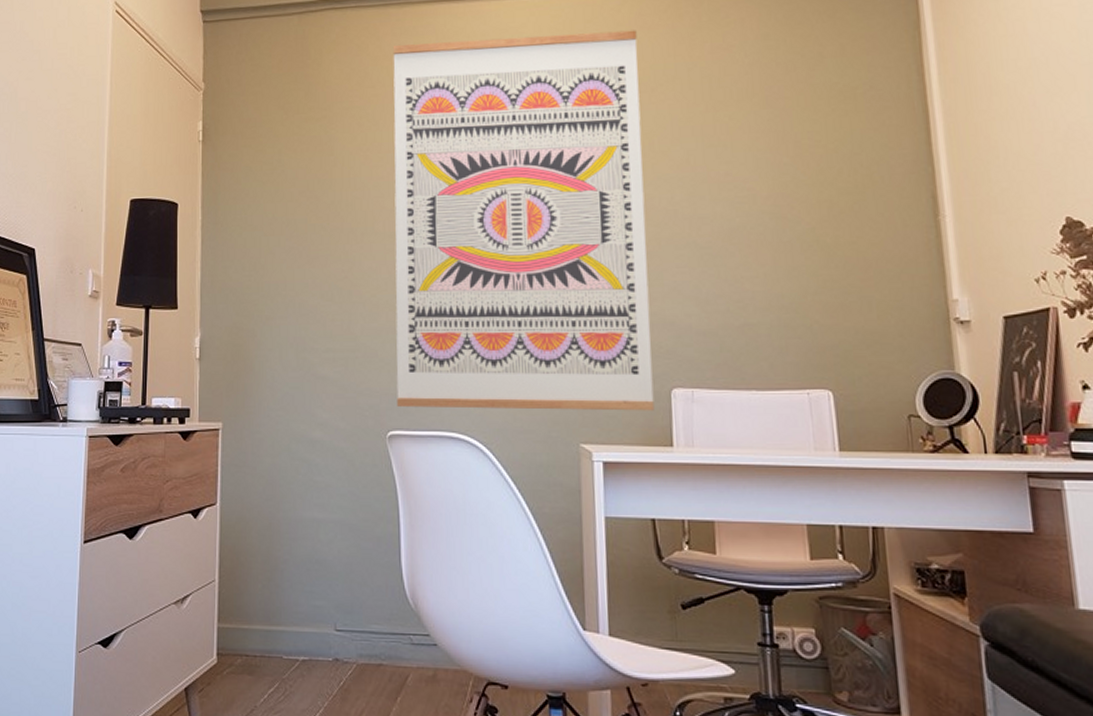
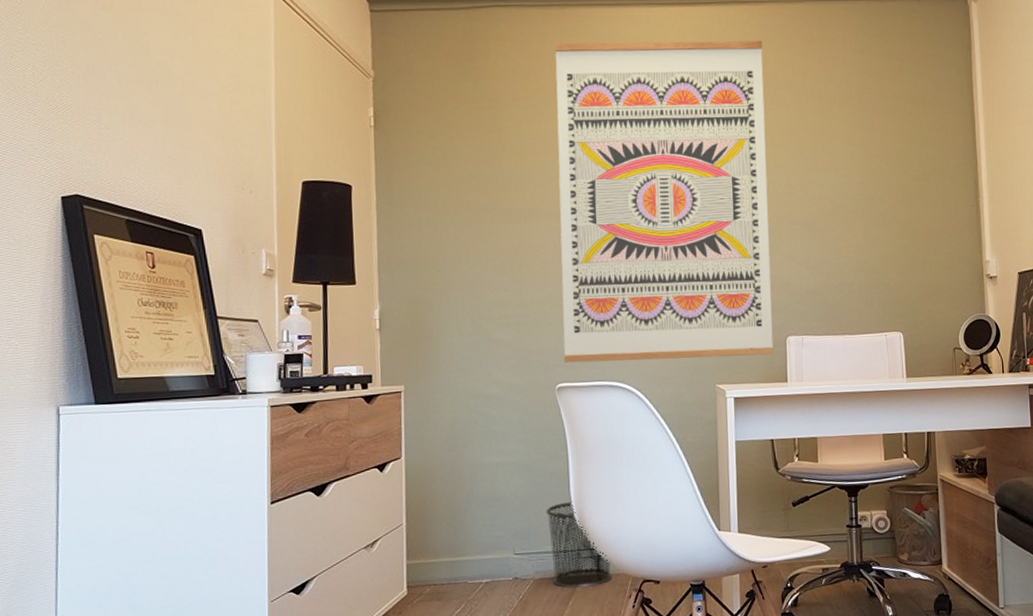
waste bin: none [372,573,450,682] -> present [545,501,612,588]

